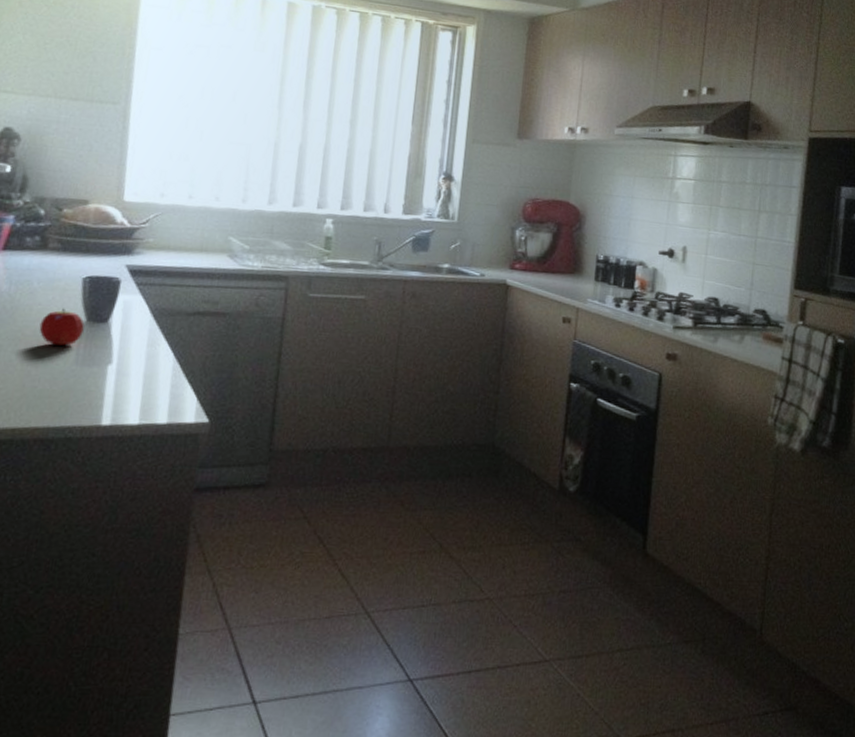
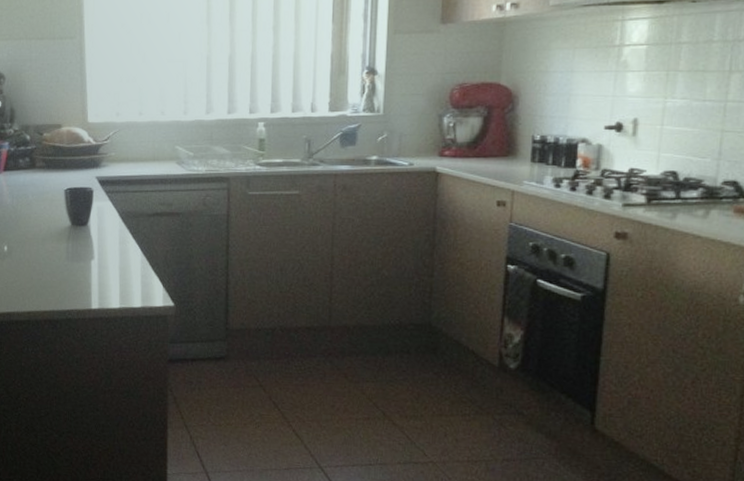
fruit: present [39,308,84,346] -> none [37,215,70,246]

